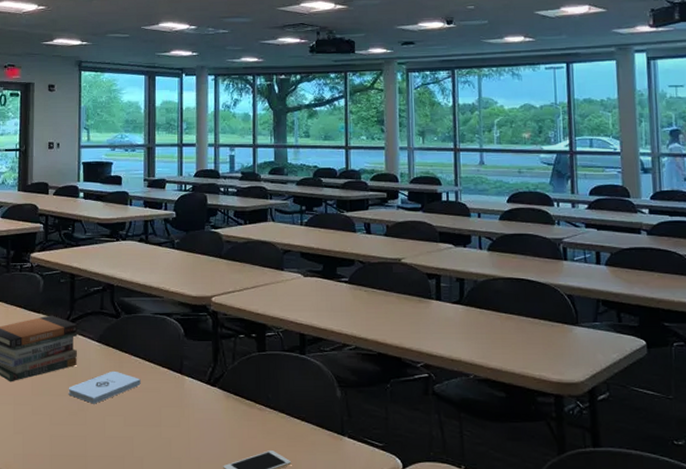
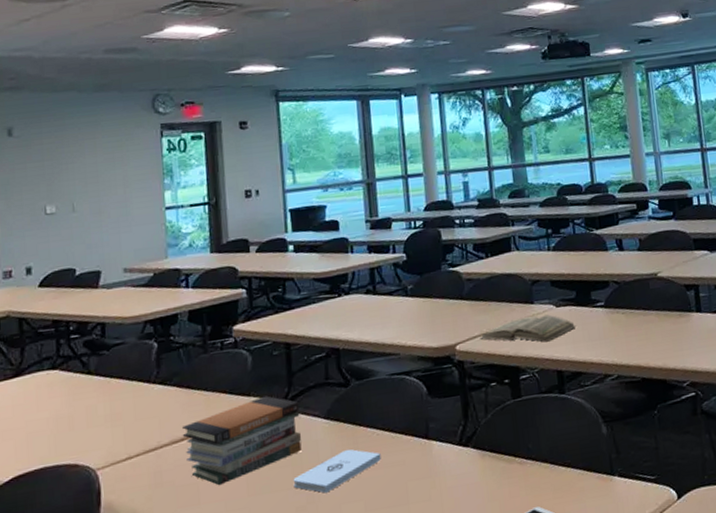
book: none [233,282,321,306] -> present [480,314,576,342]

